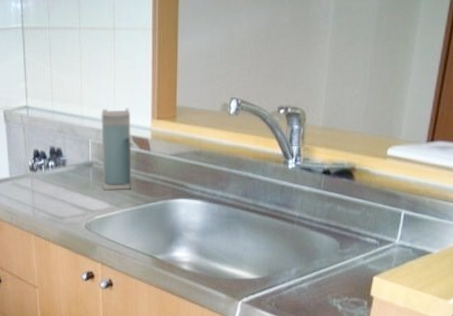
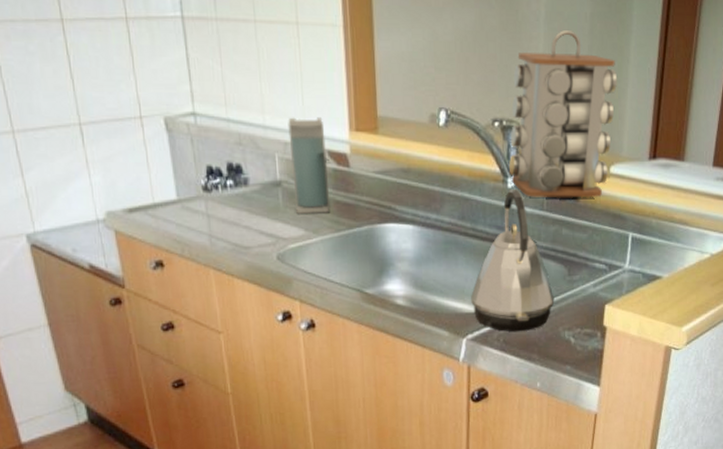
kettle: none [248,170,325,298] -> present [471,190,555,332]
spice rack: none [291,23,400,178] -> present [509,29,617,199]

